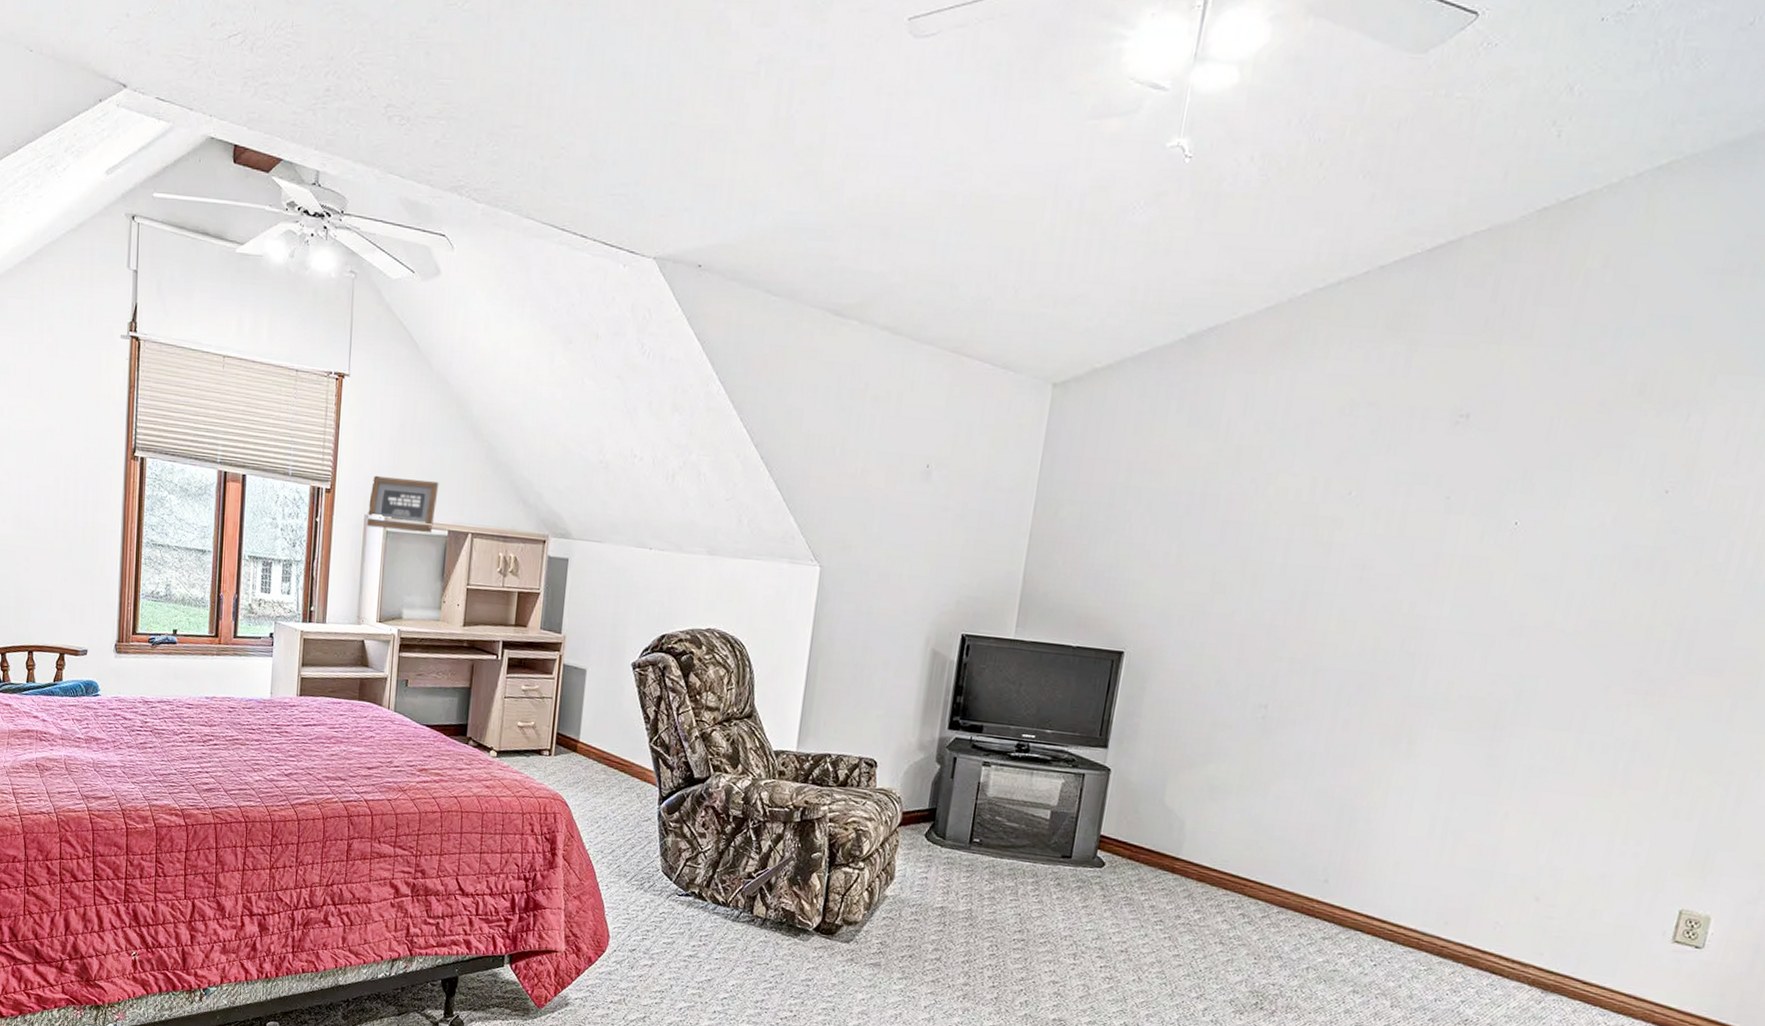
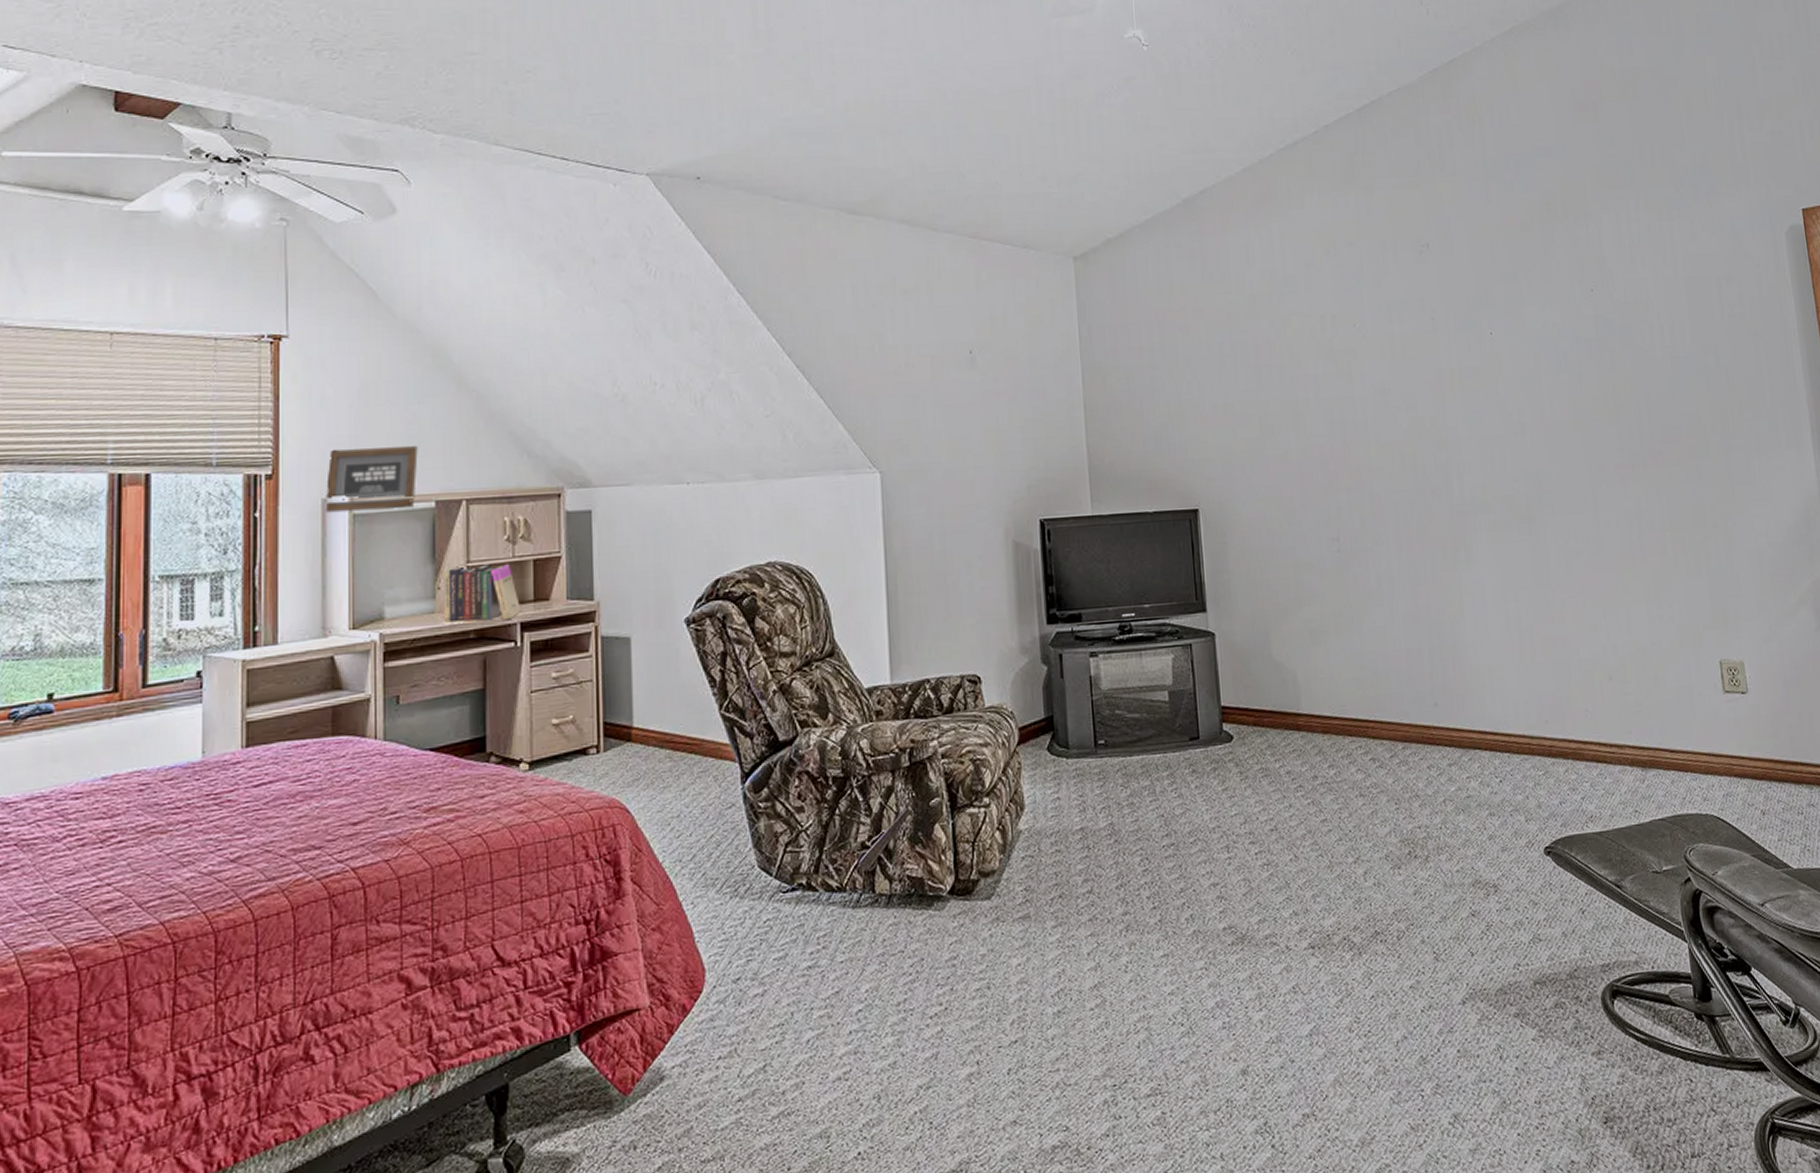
books: none [446,585,505,637] -> present [444,563,522,623]

